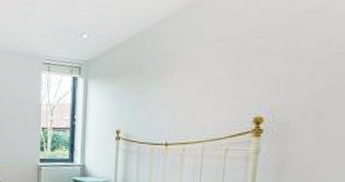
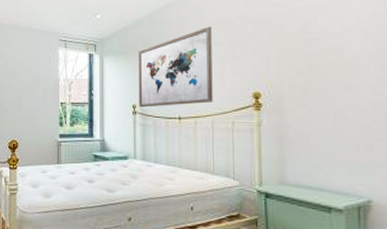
wall art: none [123,43,213,133] -> present [139,26,213,108]

